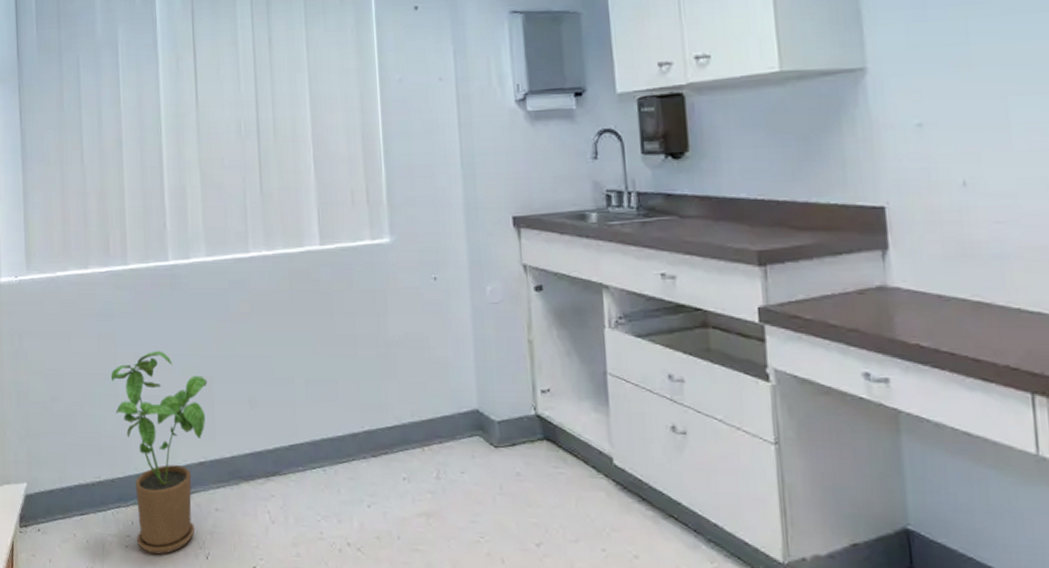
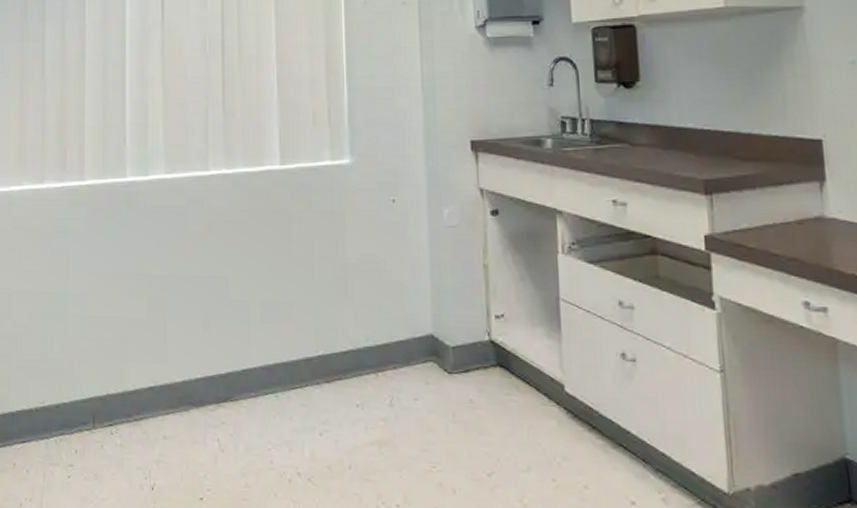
house plant: present [110,351,207,555] -> none [61,270,160,486]

